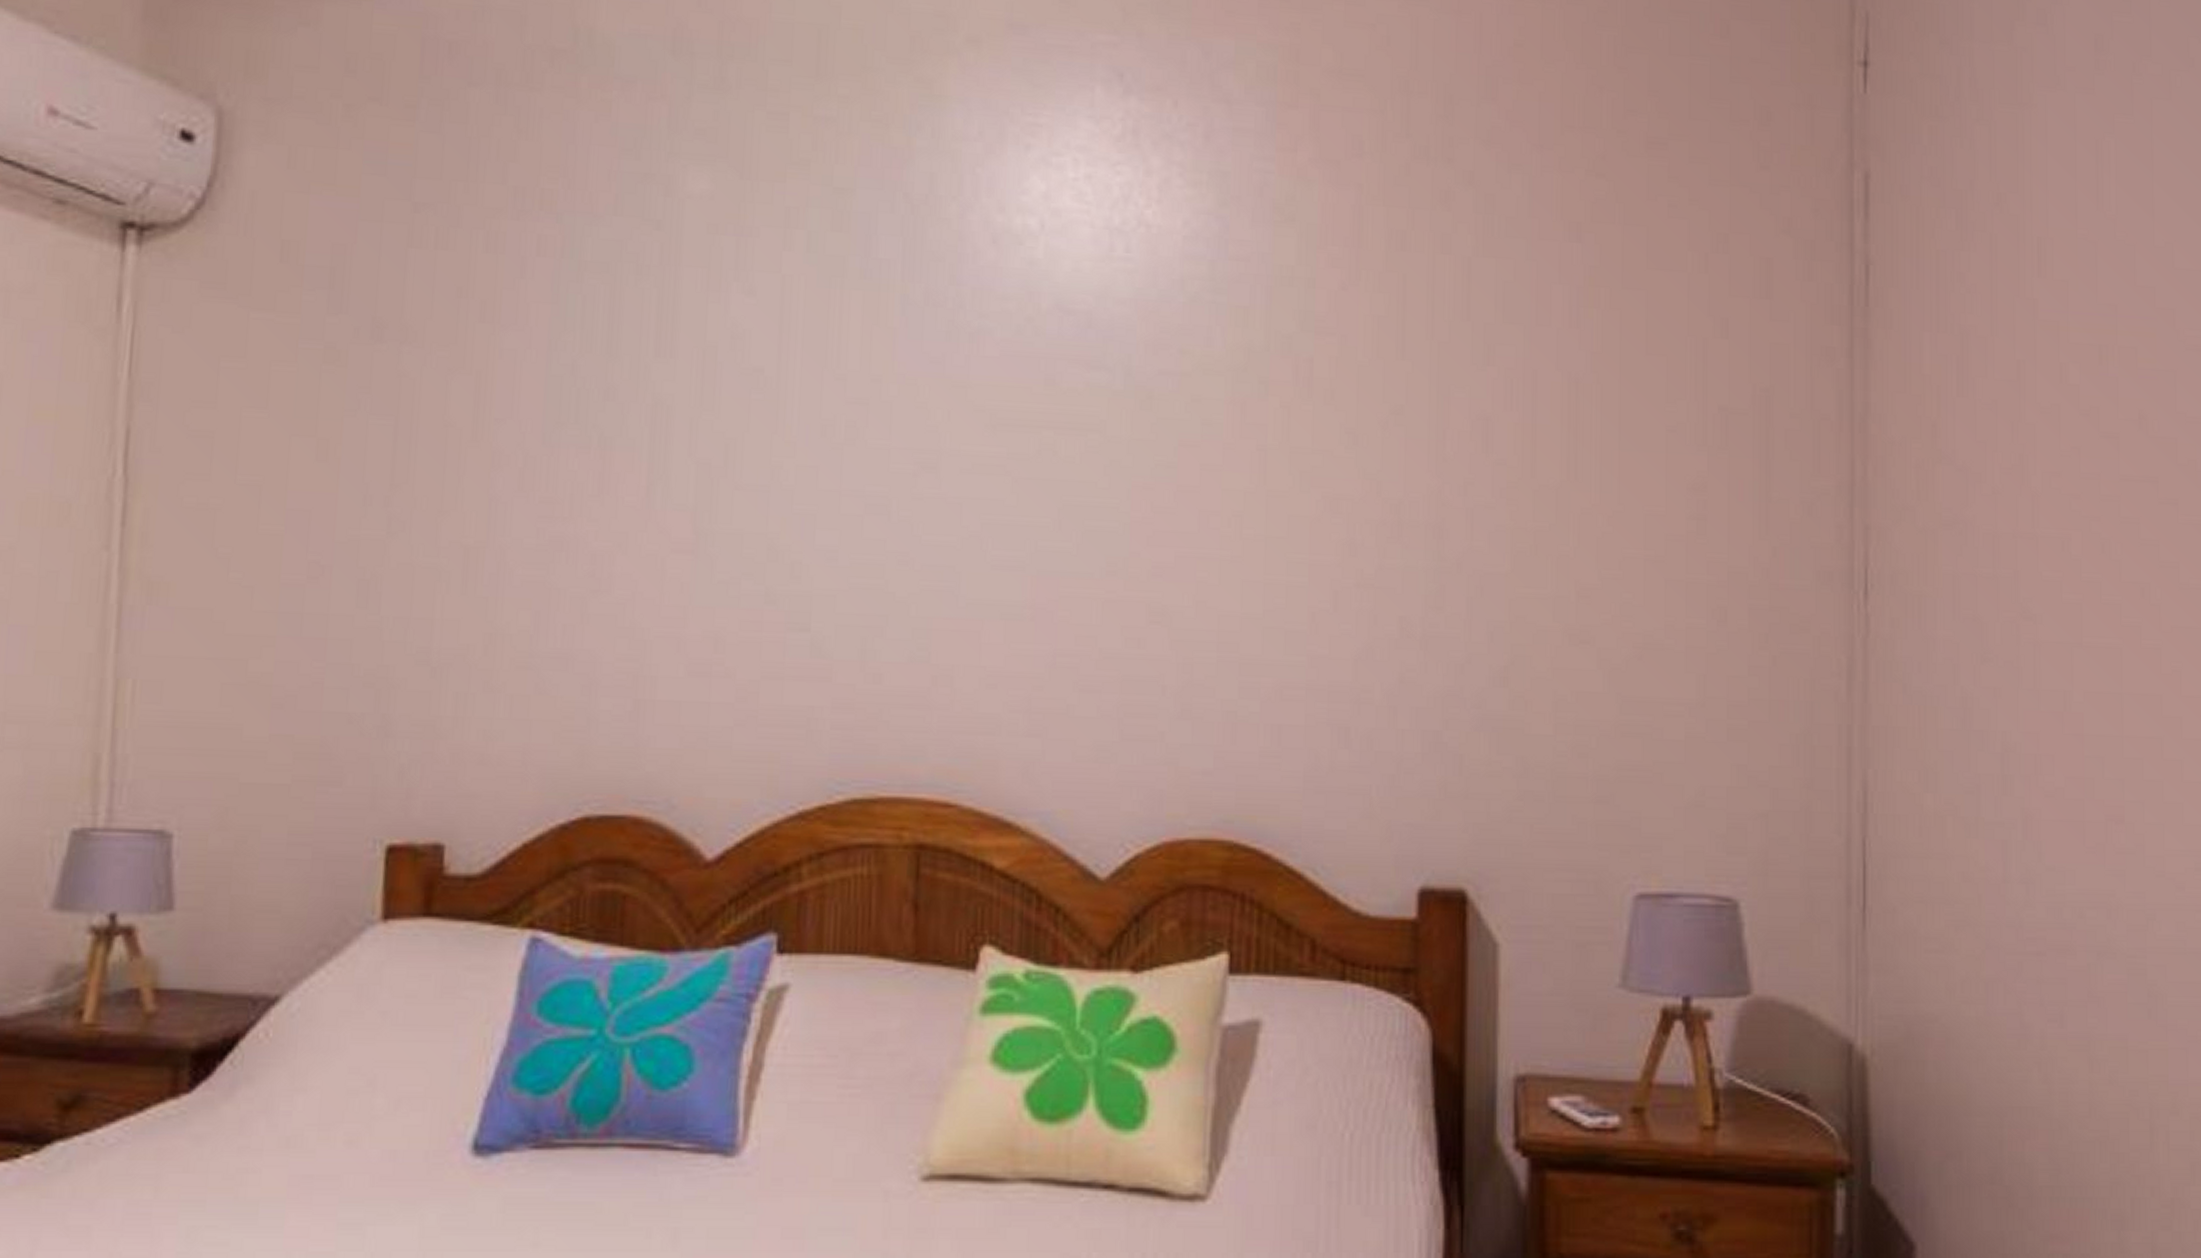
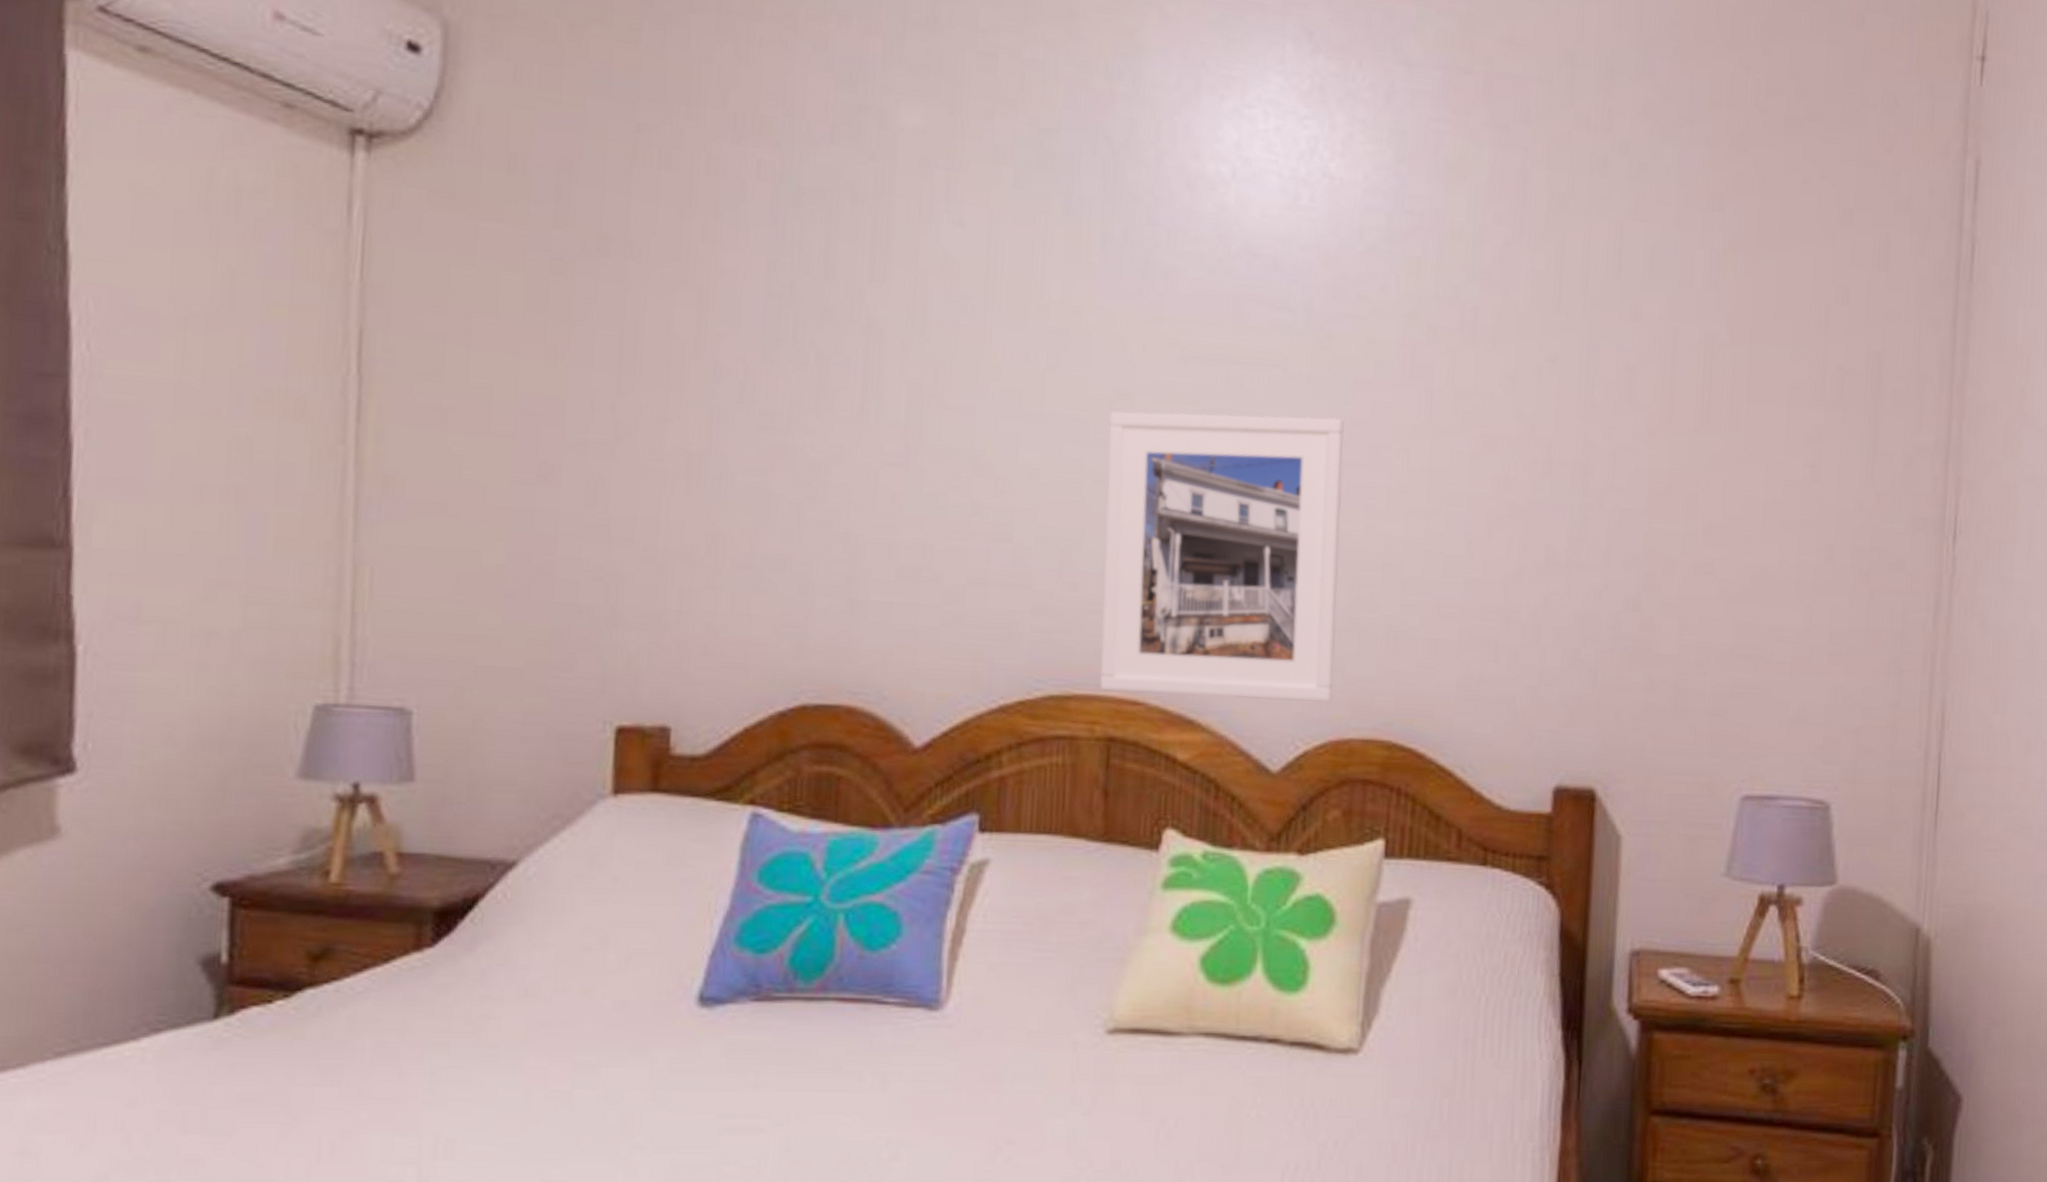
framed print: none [906,483,1170,799] -> present [1099,411,1345,702]

